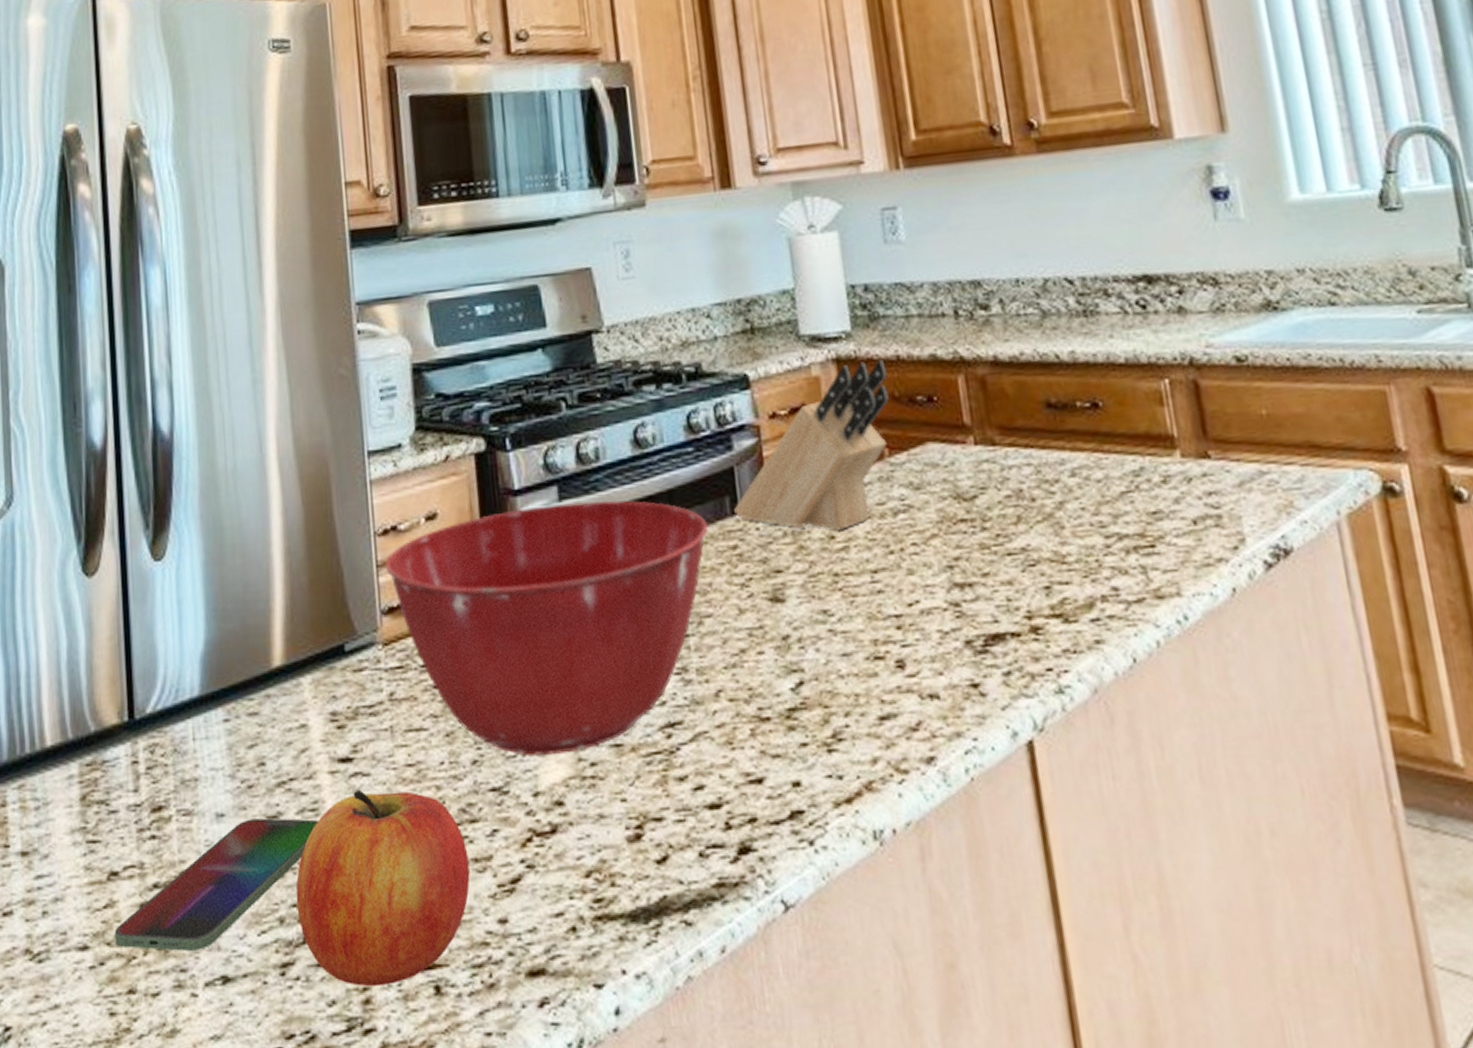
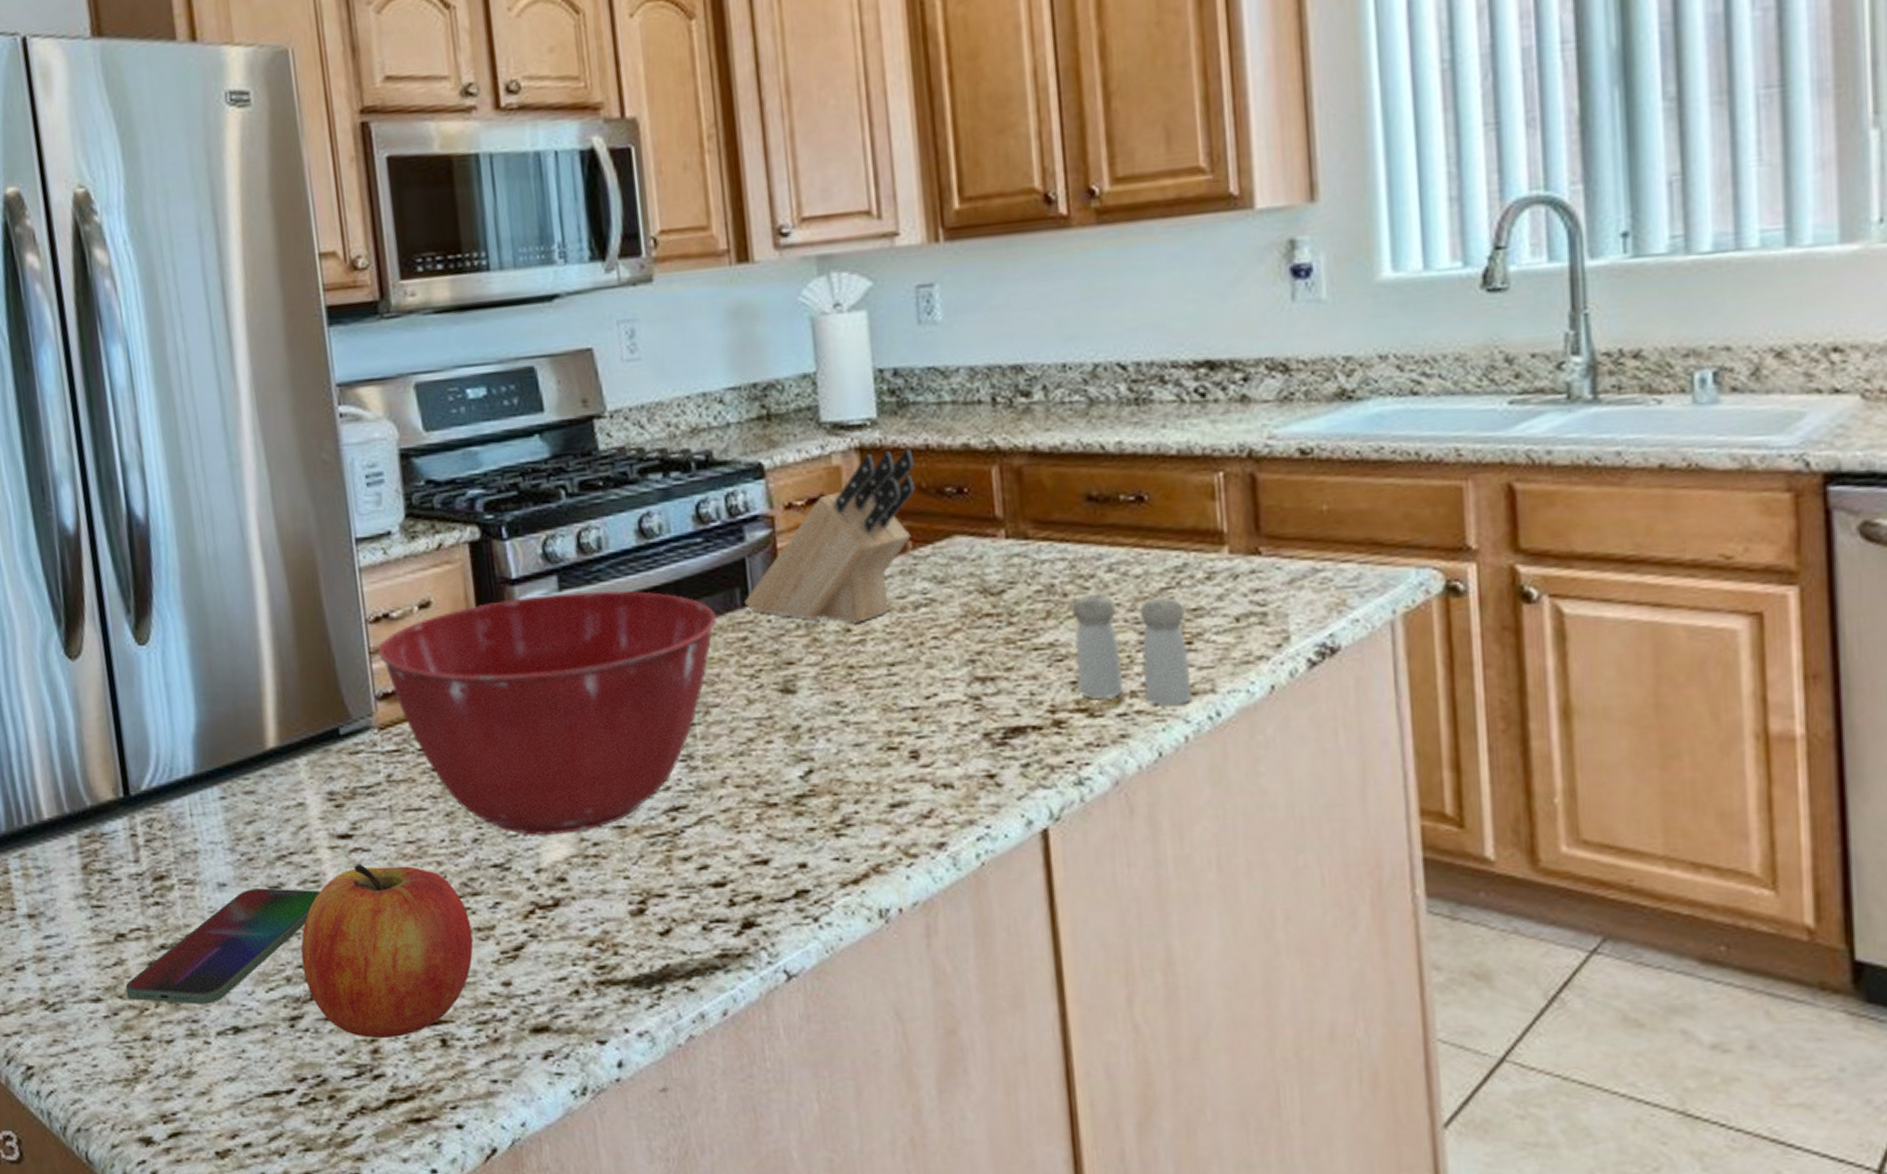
salt and pepper shaker: none [1040,498,1160,610] -> present [1072,594,1193,706]

